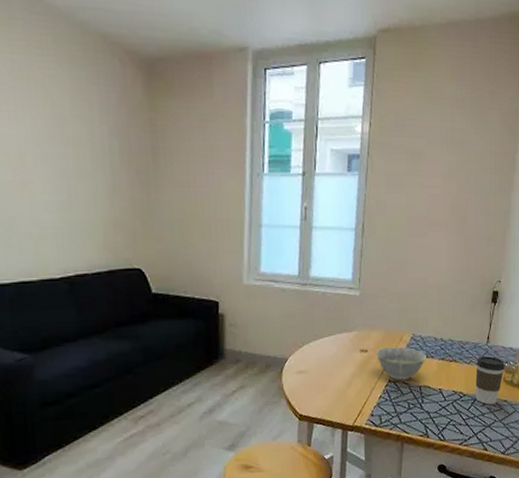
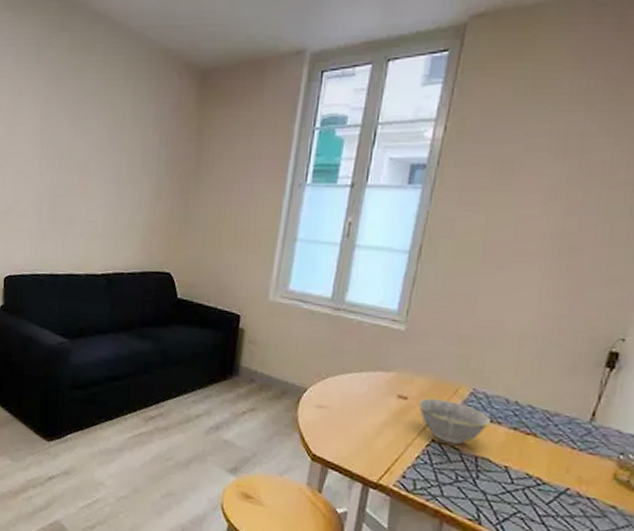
coffee cup: present [475,355,505,405] -> none [561,436,619,507]

